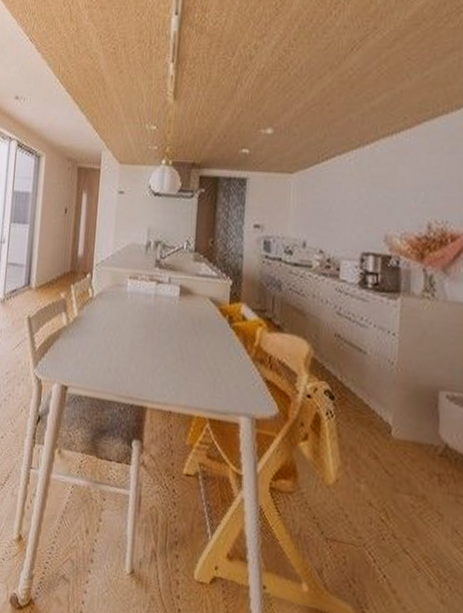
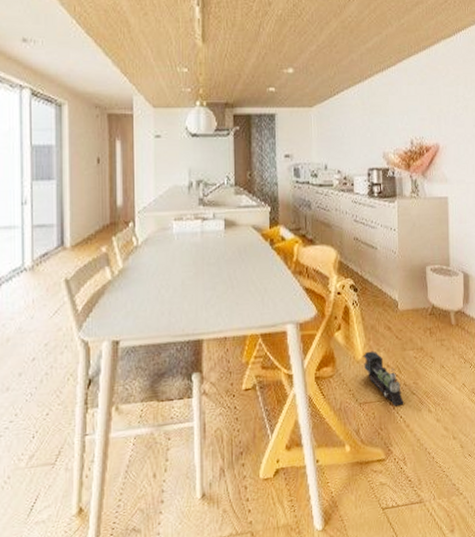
toy train: none [335,477,391,562] -> present [363,351,404,406]

